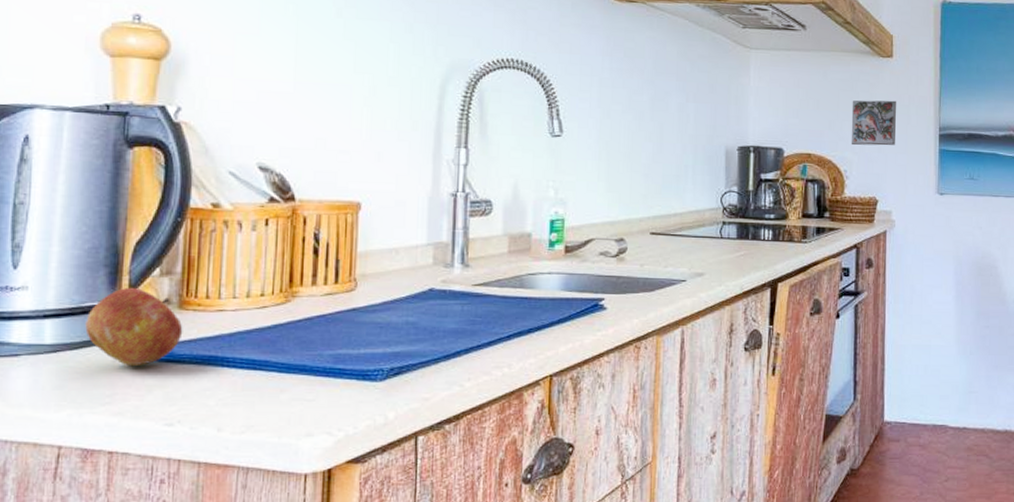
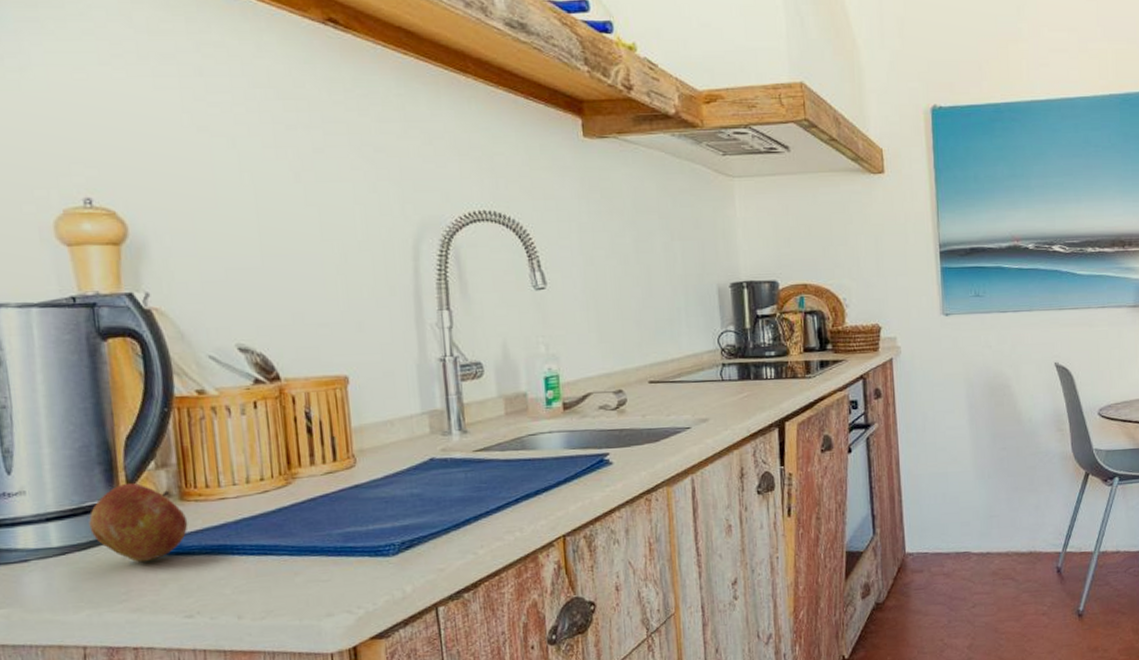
decorative tile: present [851,100,896,146] -> none [845,219,894,270]

